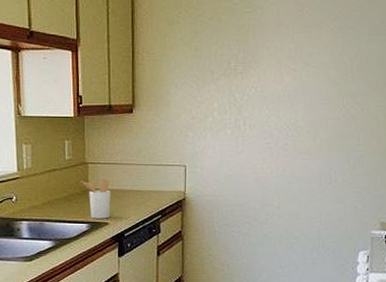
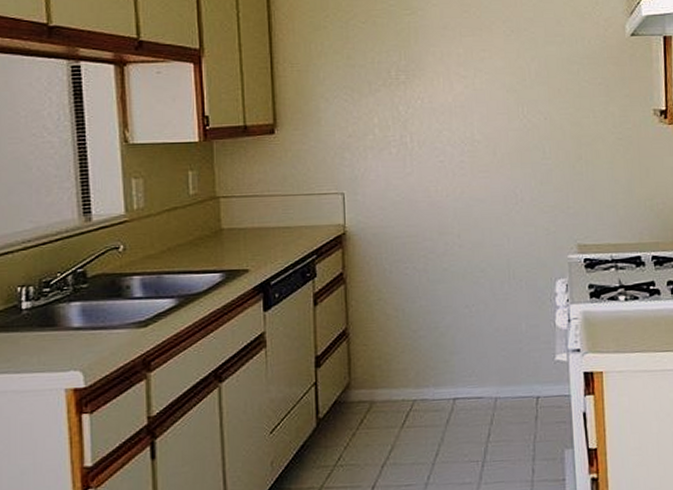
utensil holder: present [80,178,111,219] -> none [210,215,251,266]

